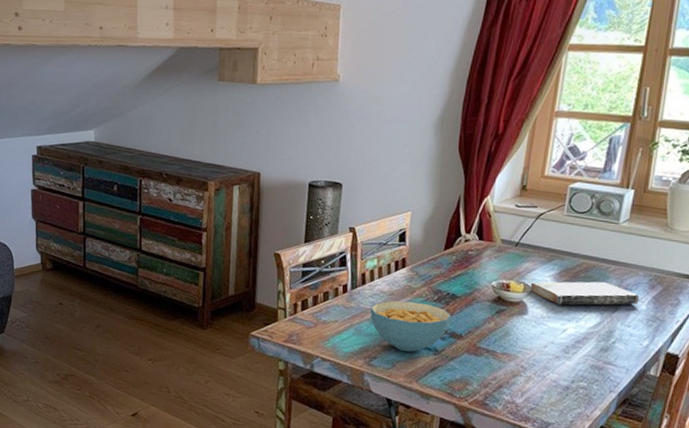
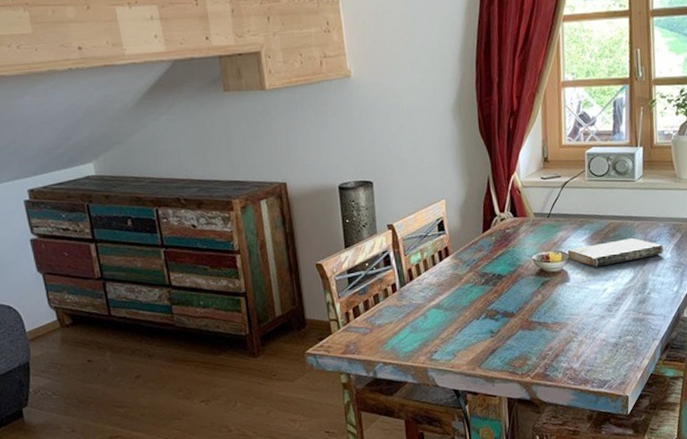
cereal bowl: present [370,301,452,352] -> none [422,288,501,339]

